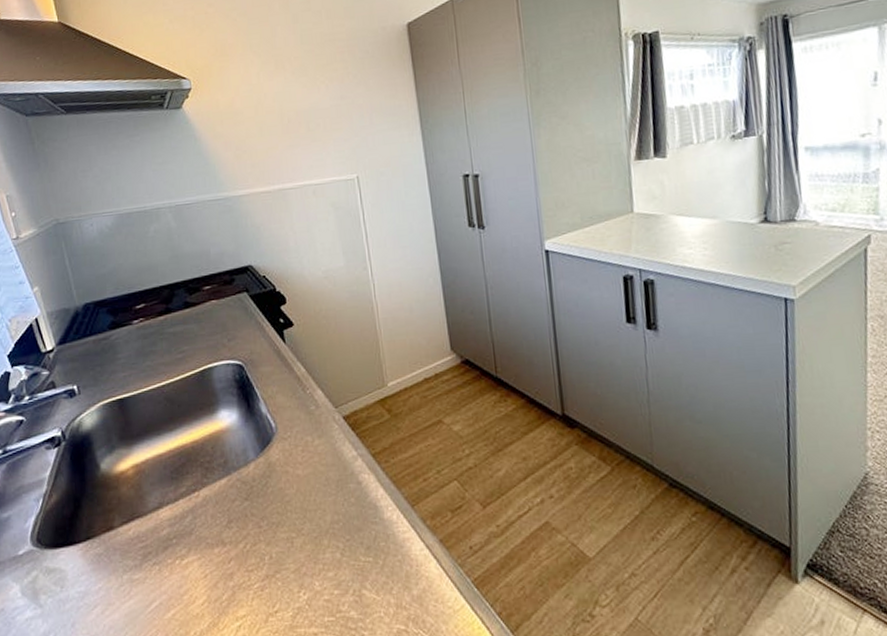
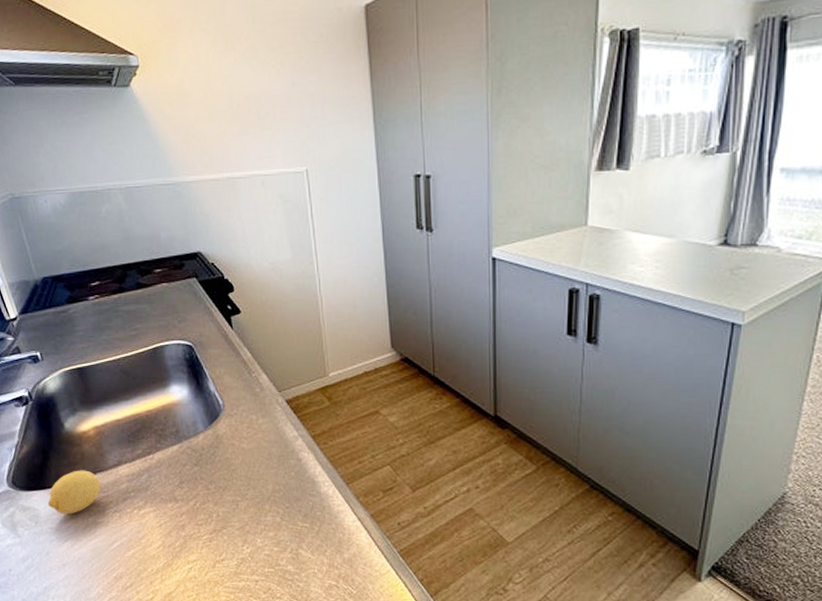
lemon: none [77,517,139,574] -> present [48,470,102,514]

